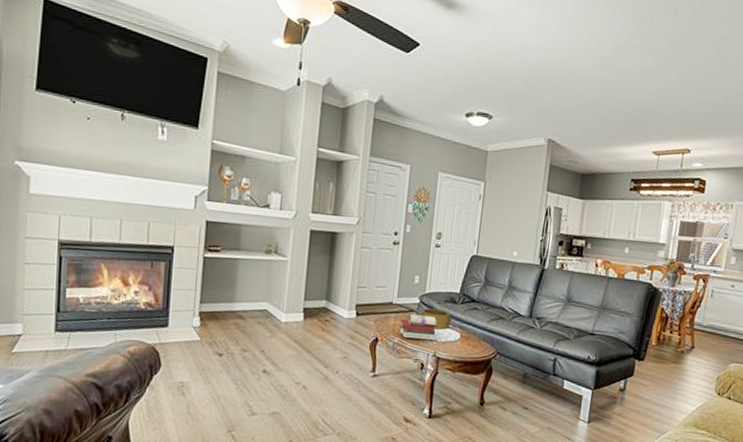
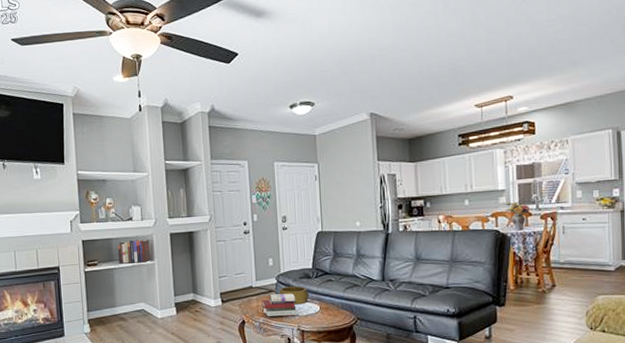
books: none [246,229,286,258] -> present [118,239,151,264]

